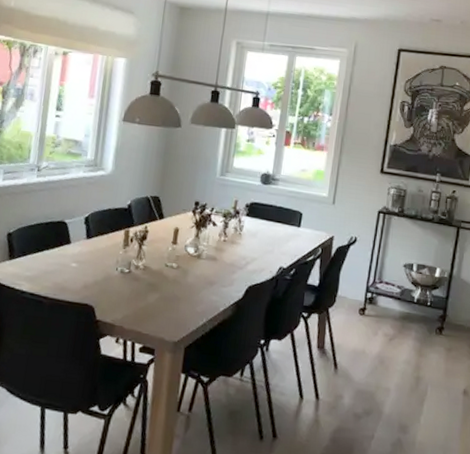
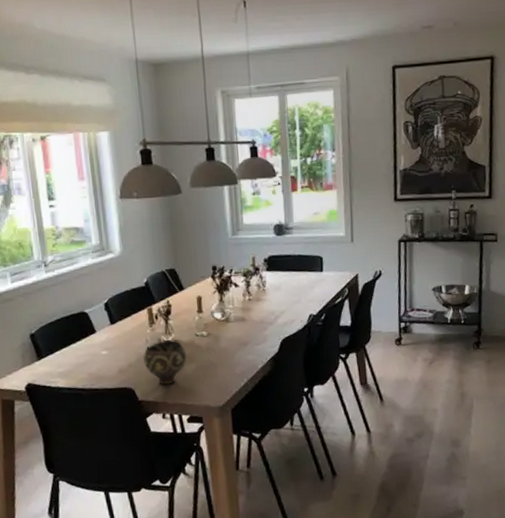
bowl: none [109,264,153,310] -> present [142,339,187,385]

